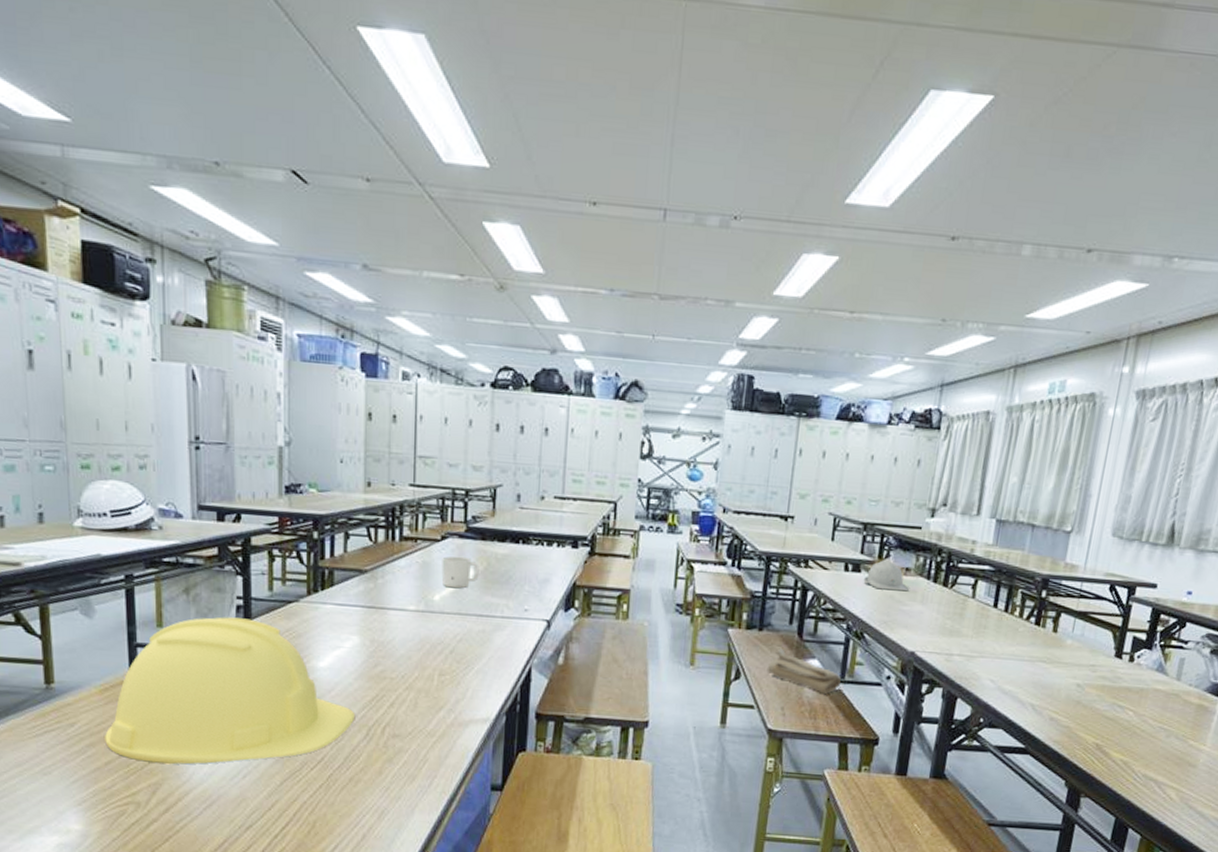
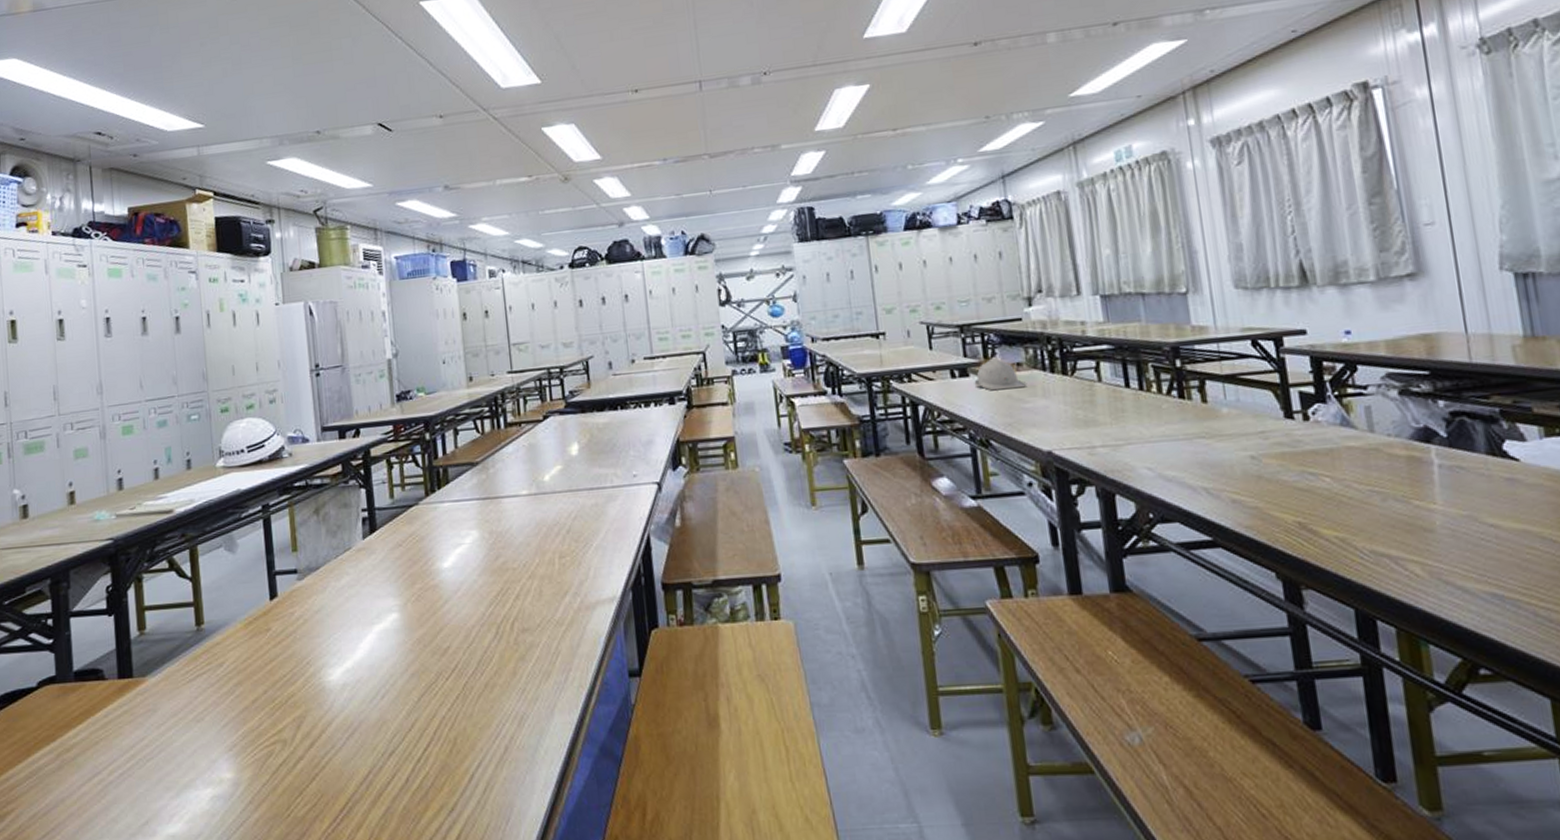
hard hat: present [105,617,356,765] -> none [251,529,484,695]
mug: present [441,556,479,589] -> none [546,432,584,466]
towel: present [767,648,841,694] -> none [894,471,979,514]

